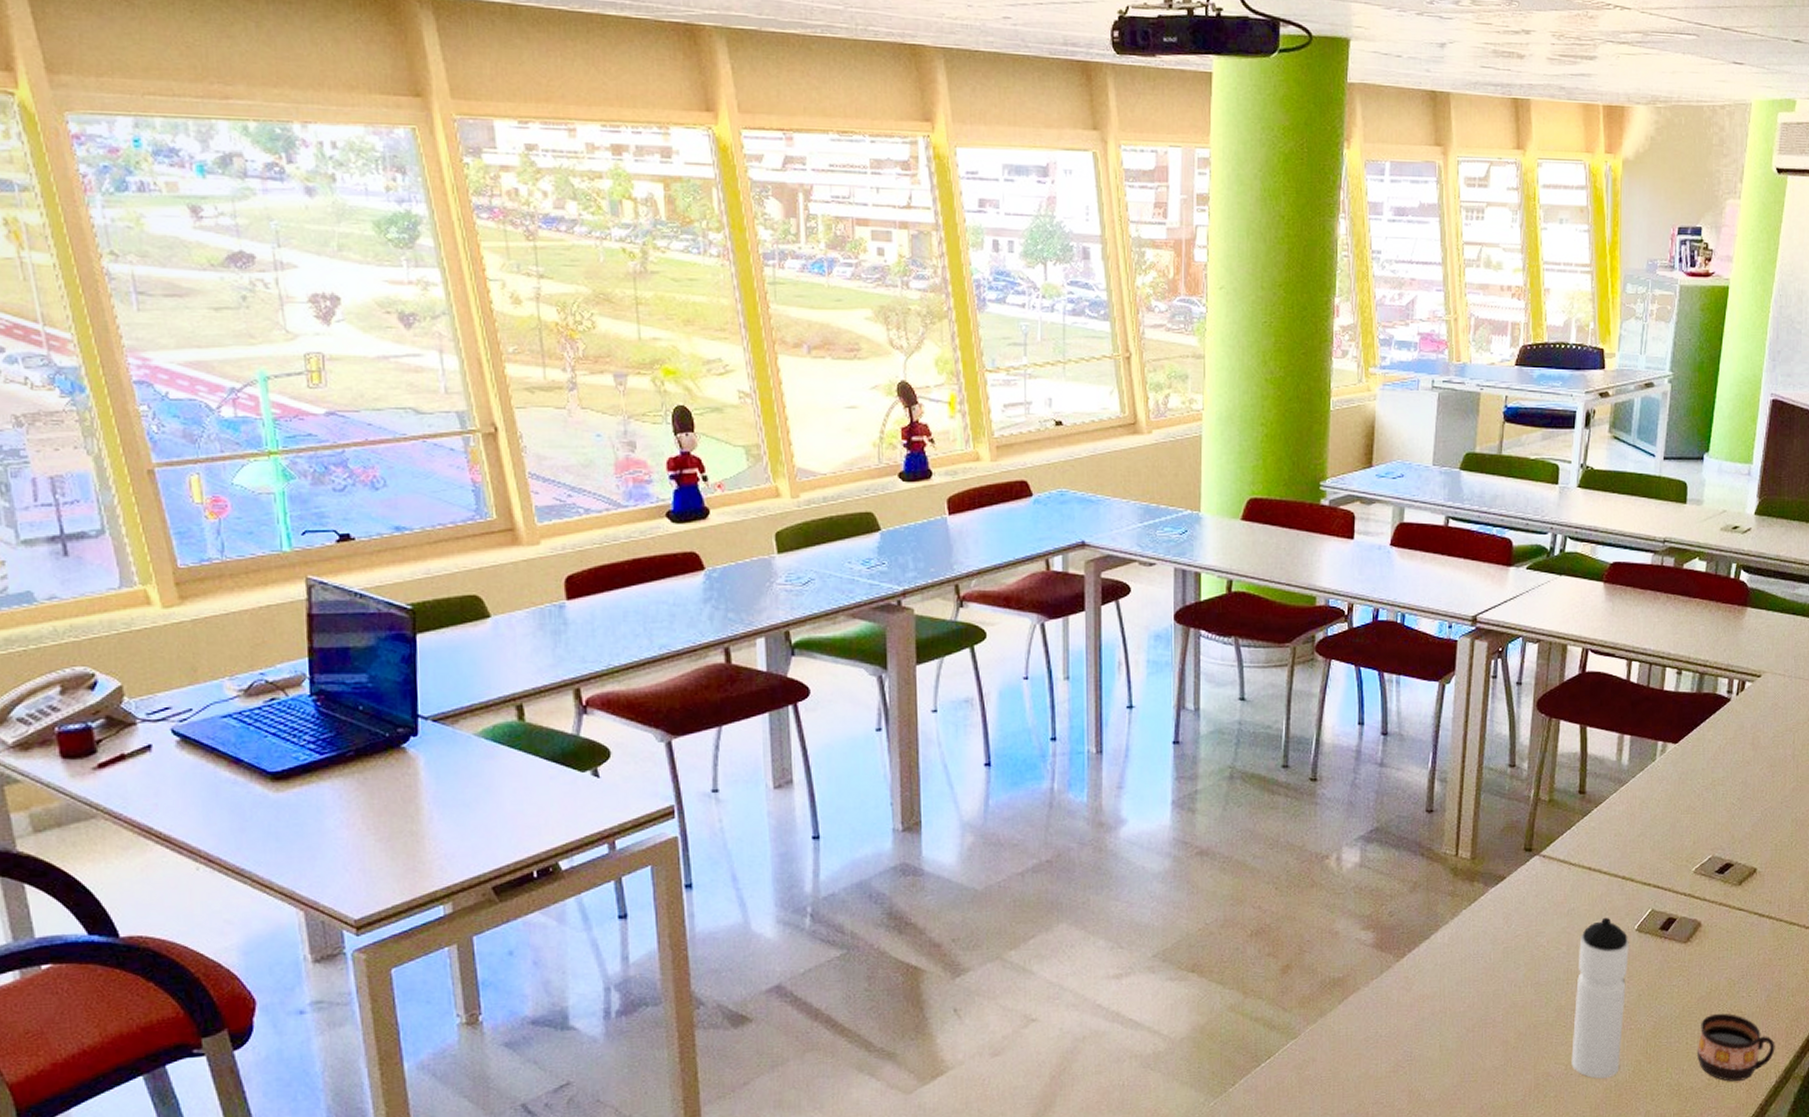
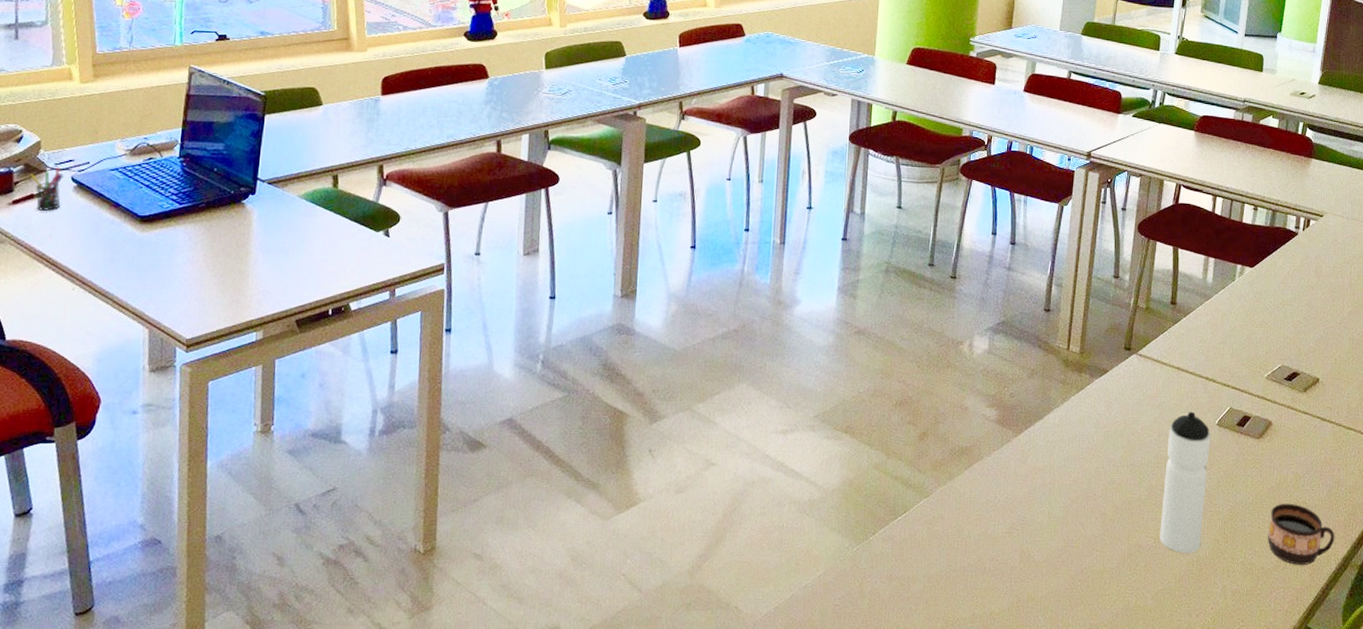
pen holder: none [116,718,163,774] -> present [30,167,64,211]

